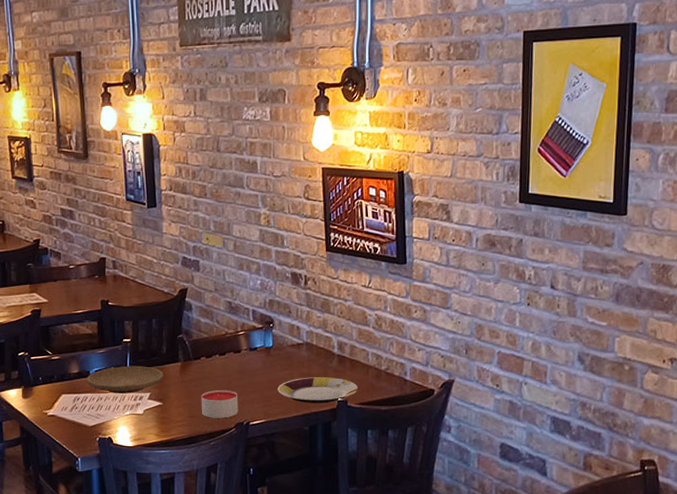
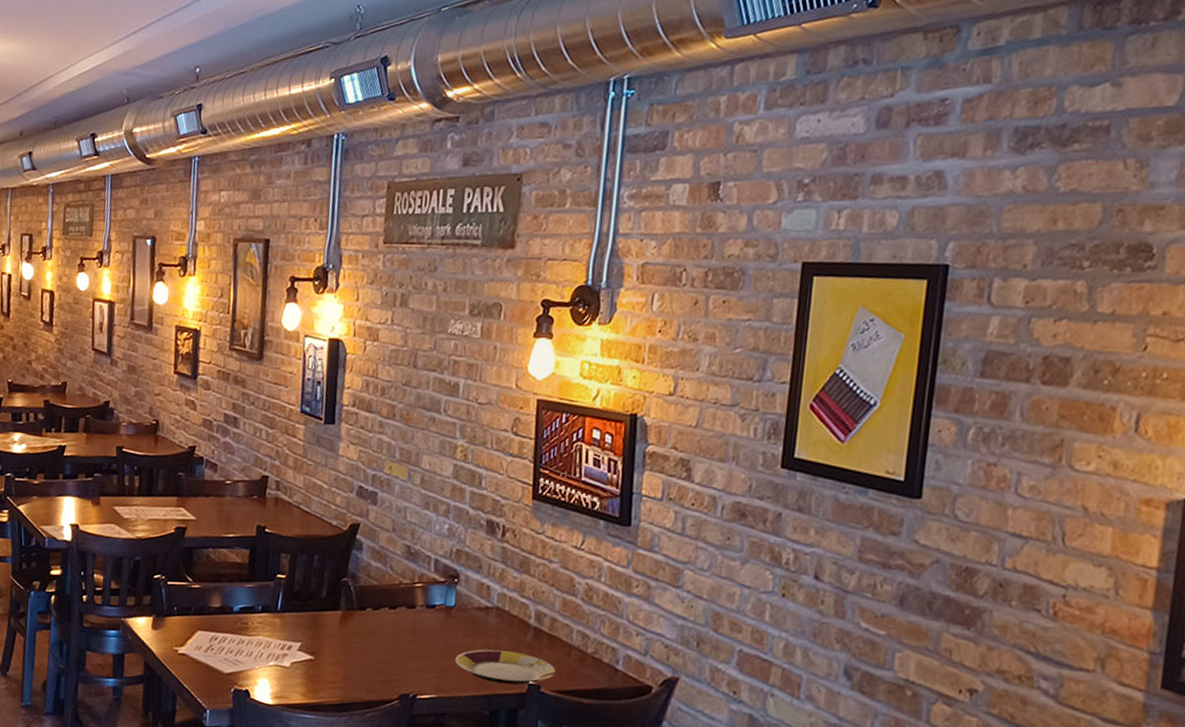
plate: present [86,365,164,394] -> none [228,606,320,641]
candle: present [201,389,238,418] -> none [359,649,407,686]

